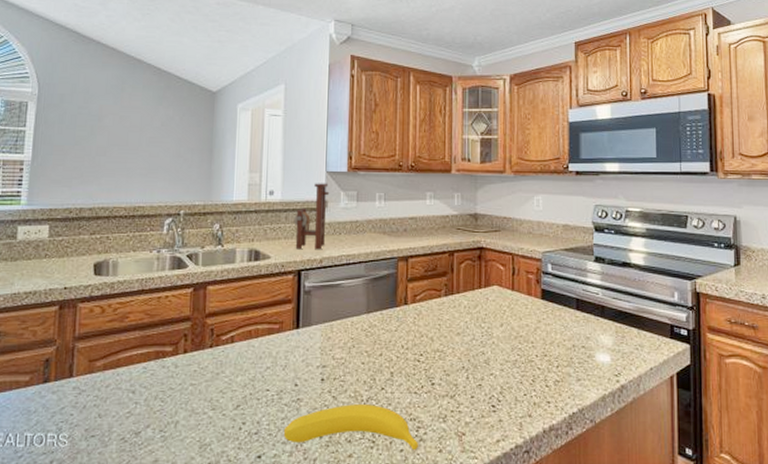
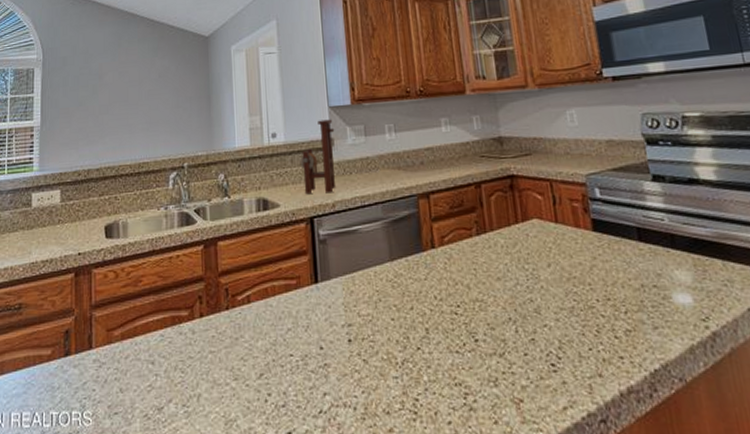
banana: present [283,404,418,450] -> none [313,368,469,421]

